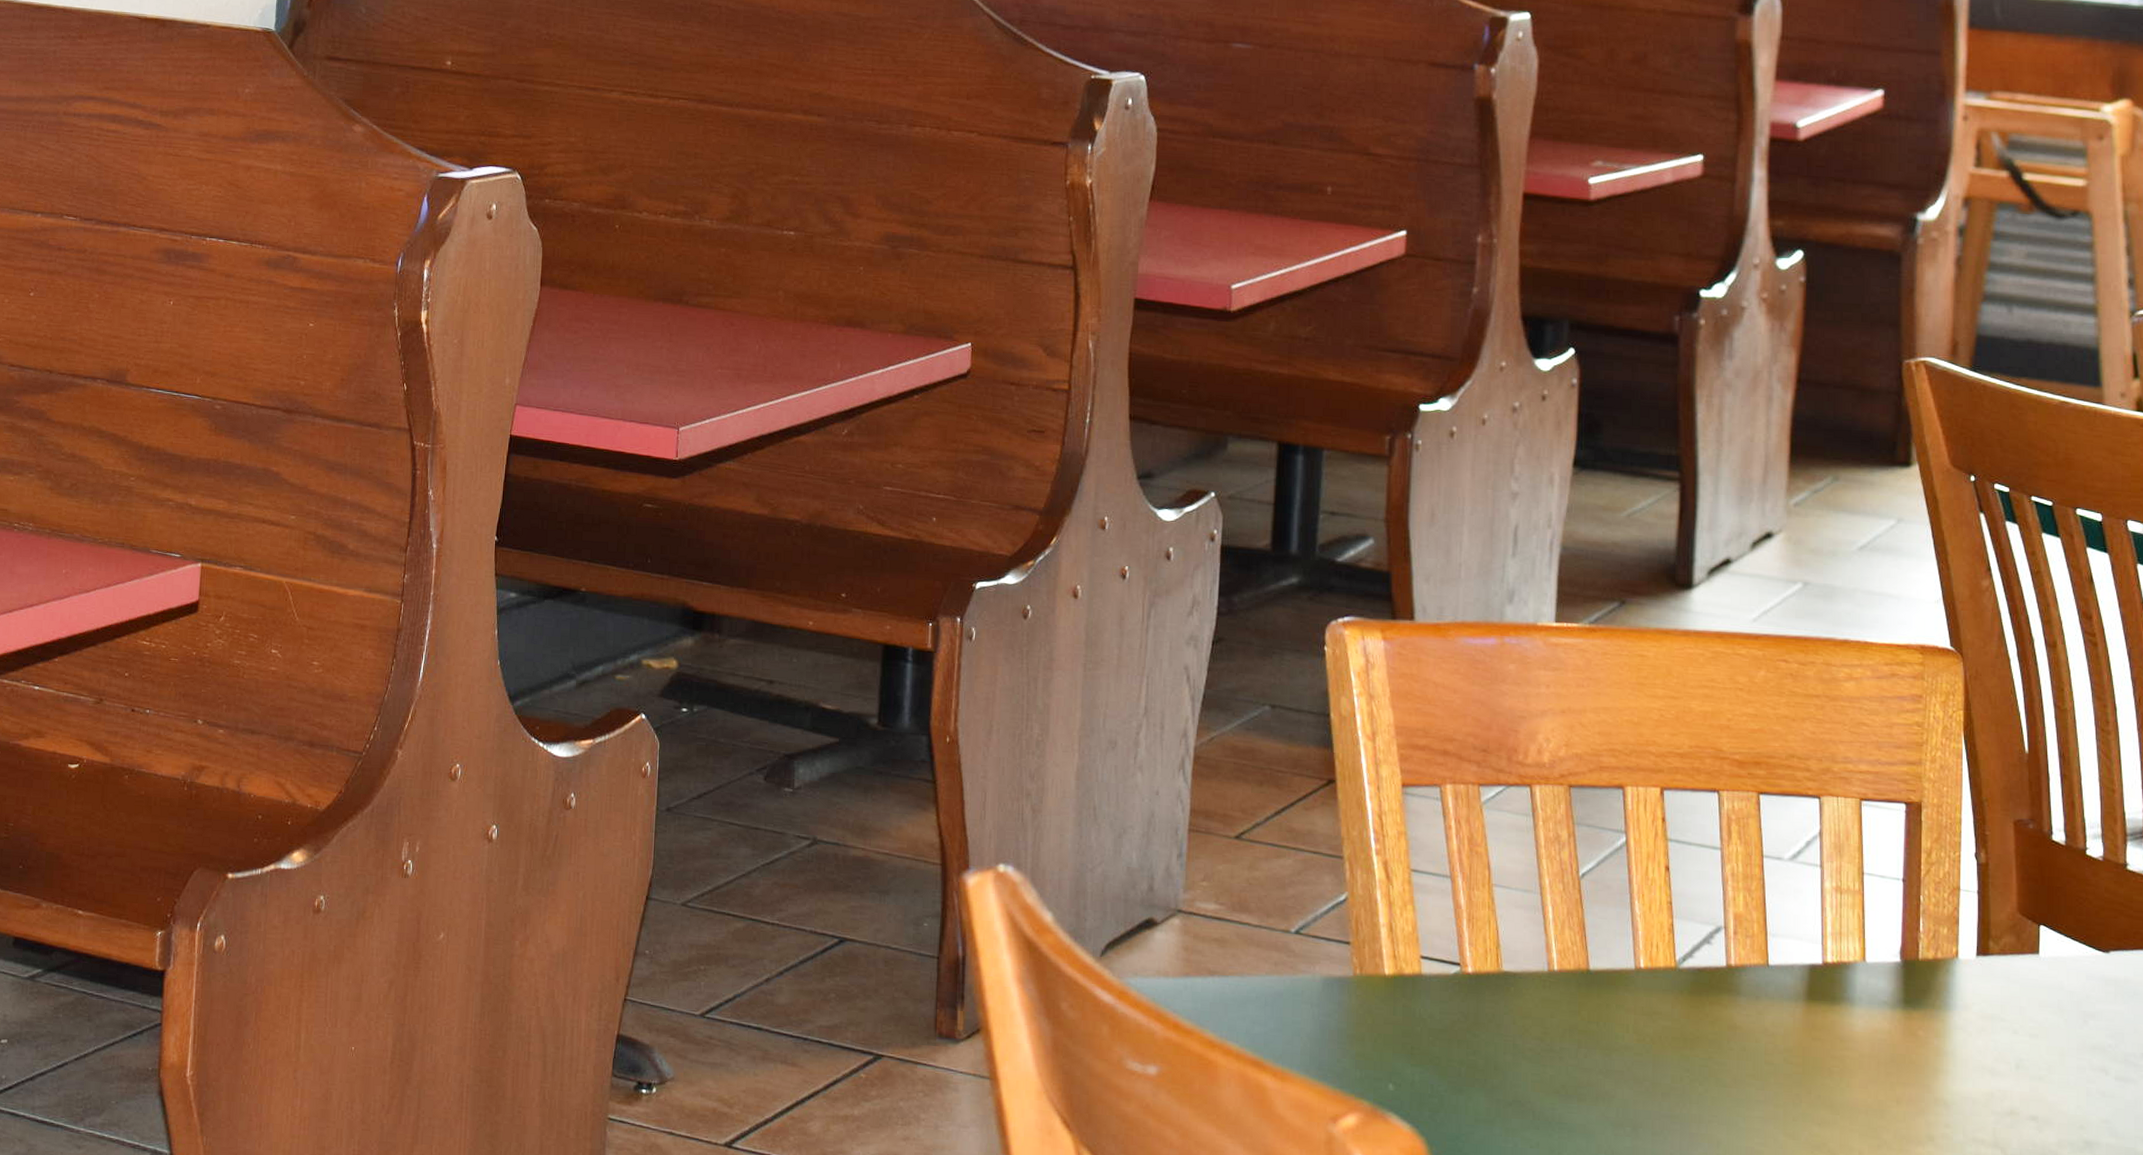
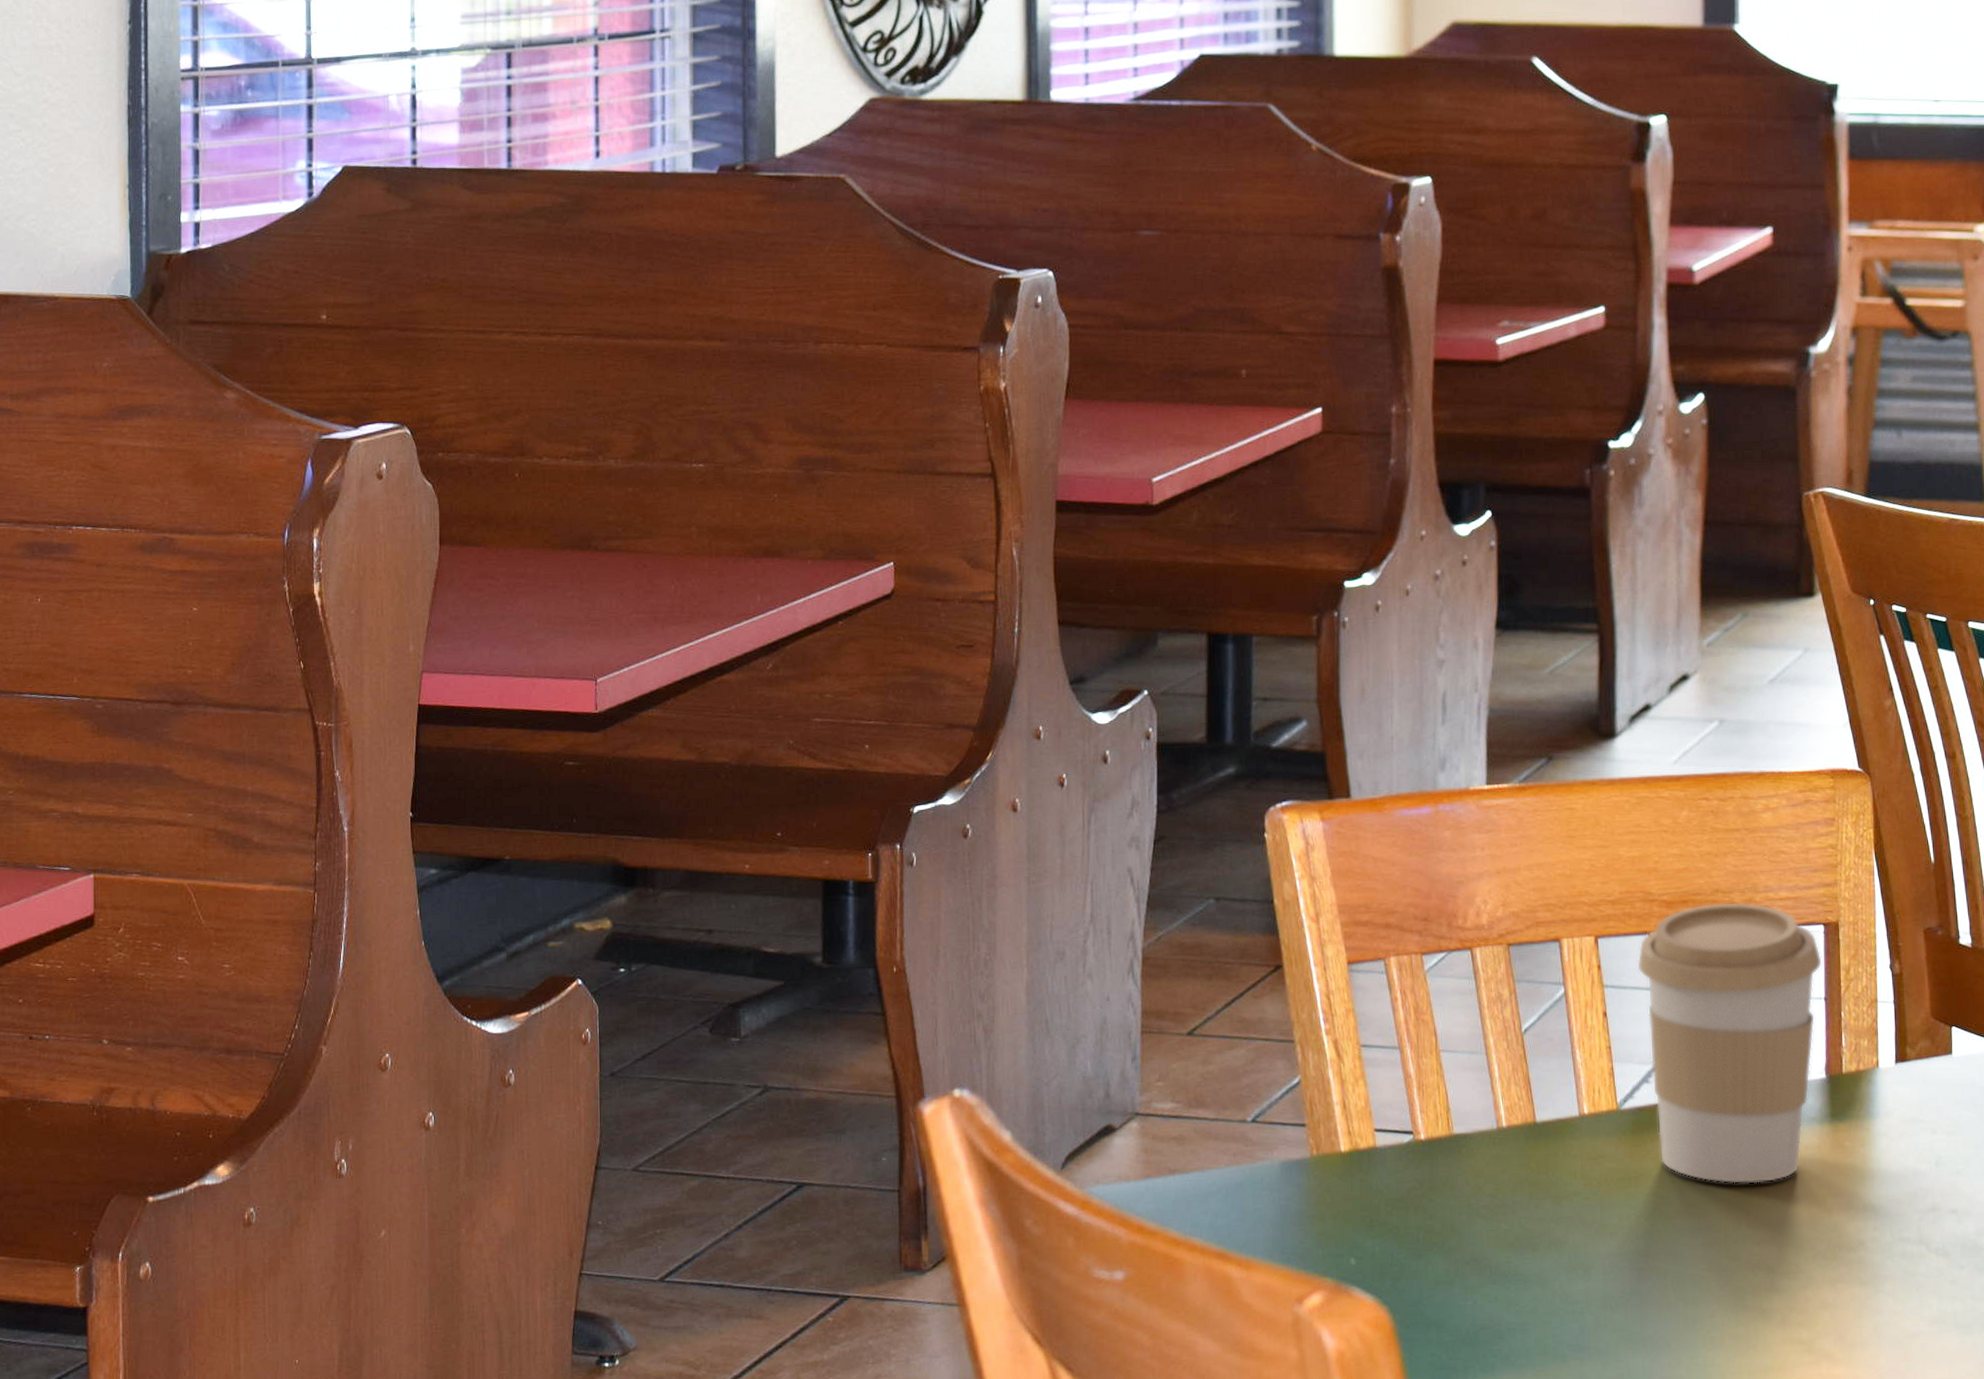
coffee cup: none [1704,768,1903,1063] -> present [1637,902,1823,1185]

